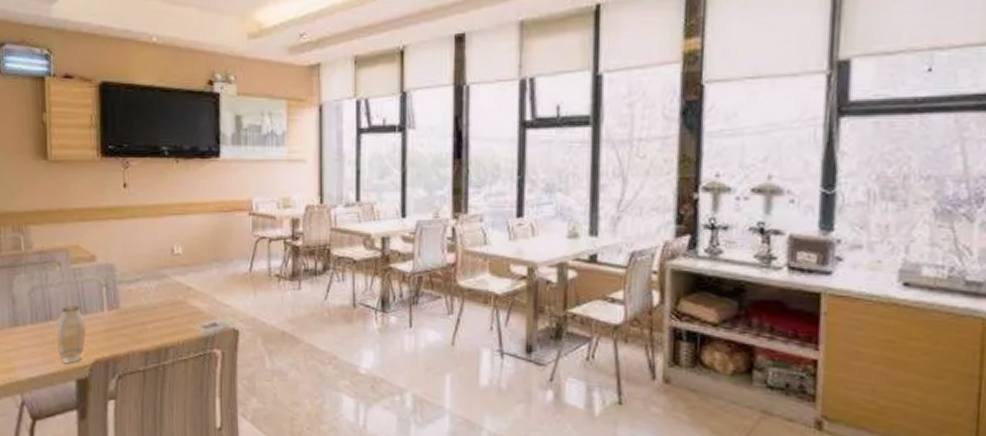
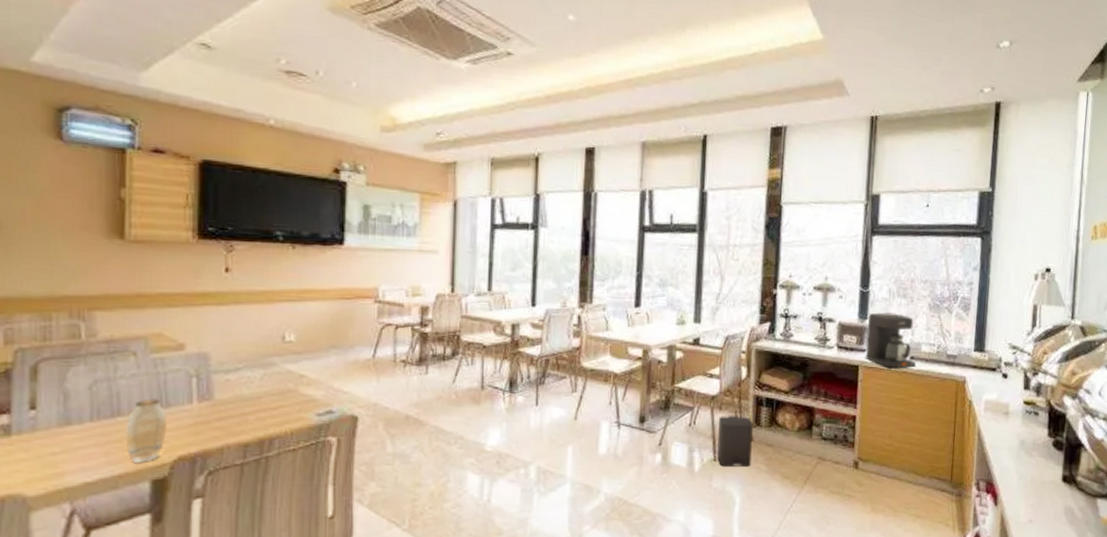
pedal bin: none [623,349,670,415] -> present [717,415,753,467]
coffee maker: none [830,221,912,299] -> present [865,312,915,369]

